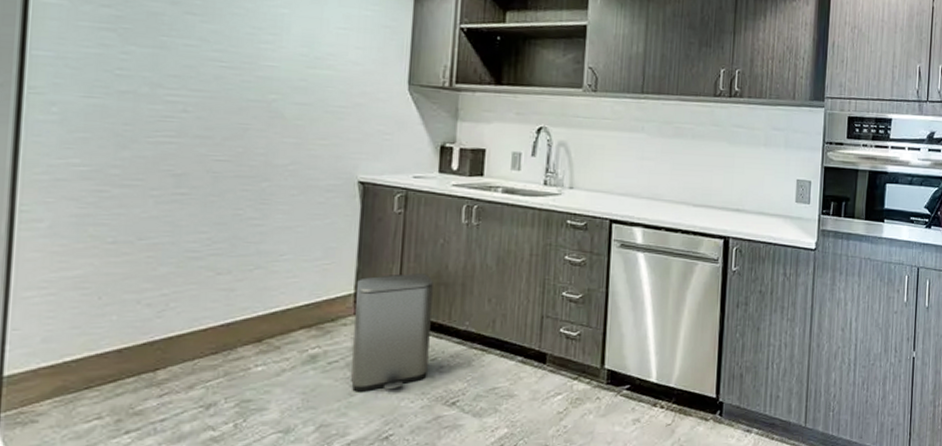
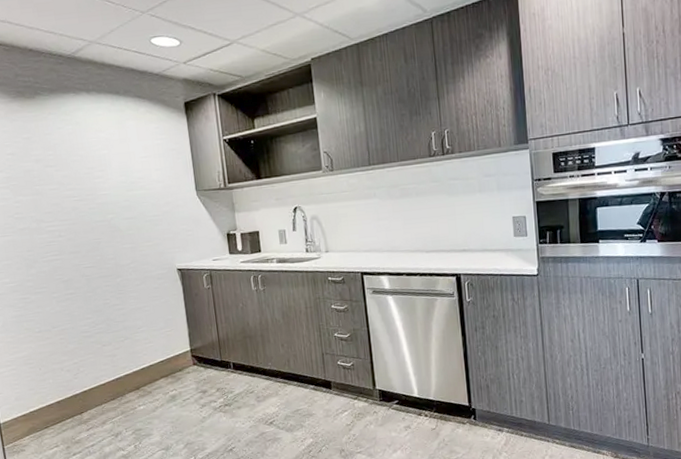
pedal bin: present [350,273,433,392] -> none [191,330,250,419]

